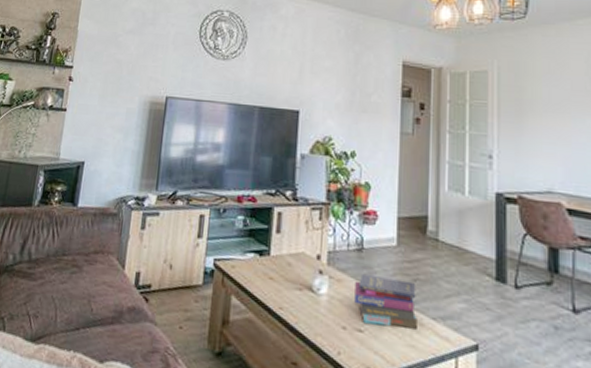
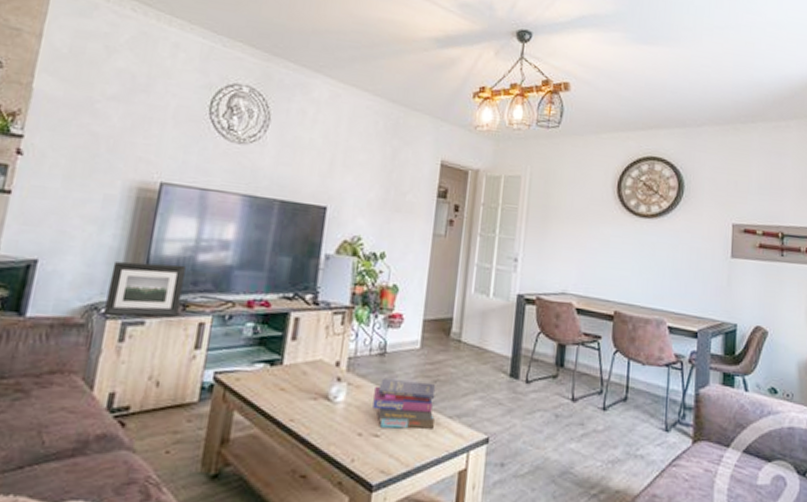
picture frame: none [129,162,188,209] -> present [102,261,186,317]

